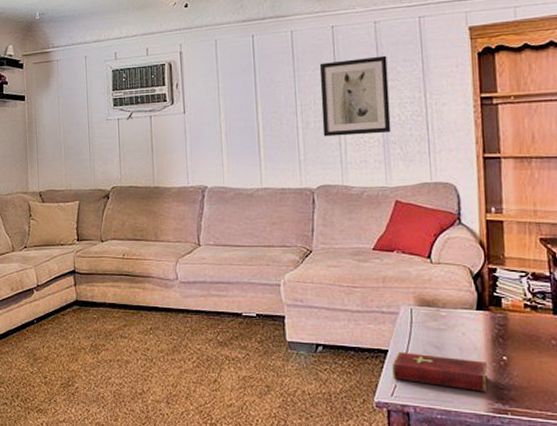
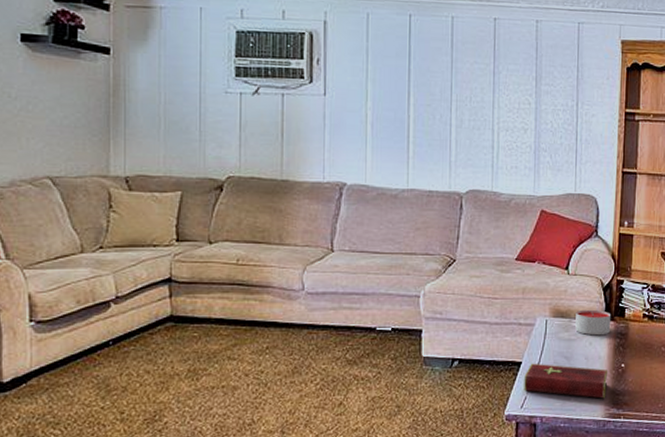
wall art: present [319,55,391,137] -> none [476,57,545,140]
candle: none [444,298,487,326] -> present [575,309,611,336]

